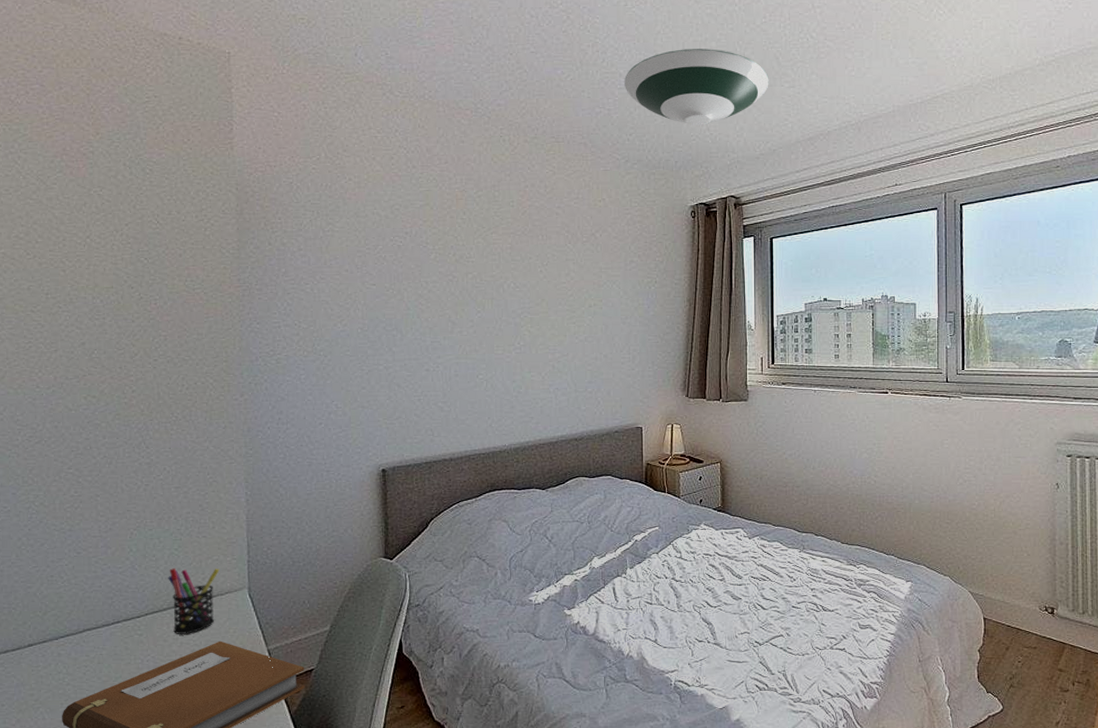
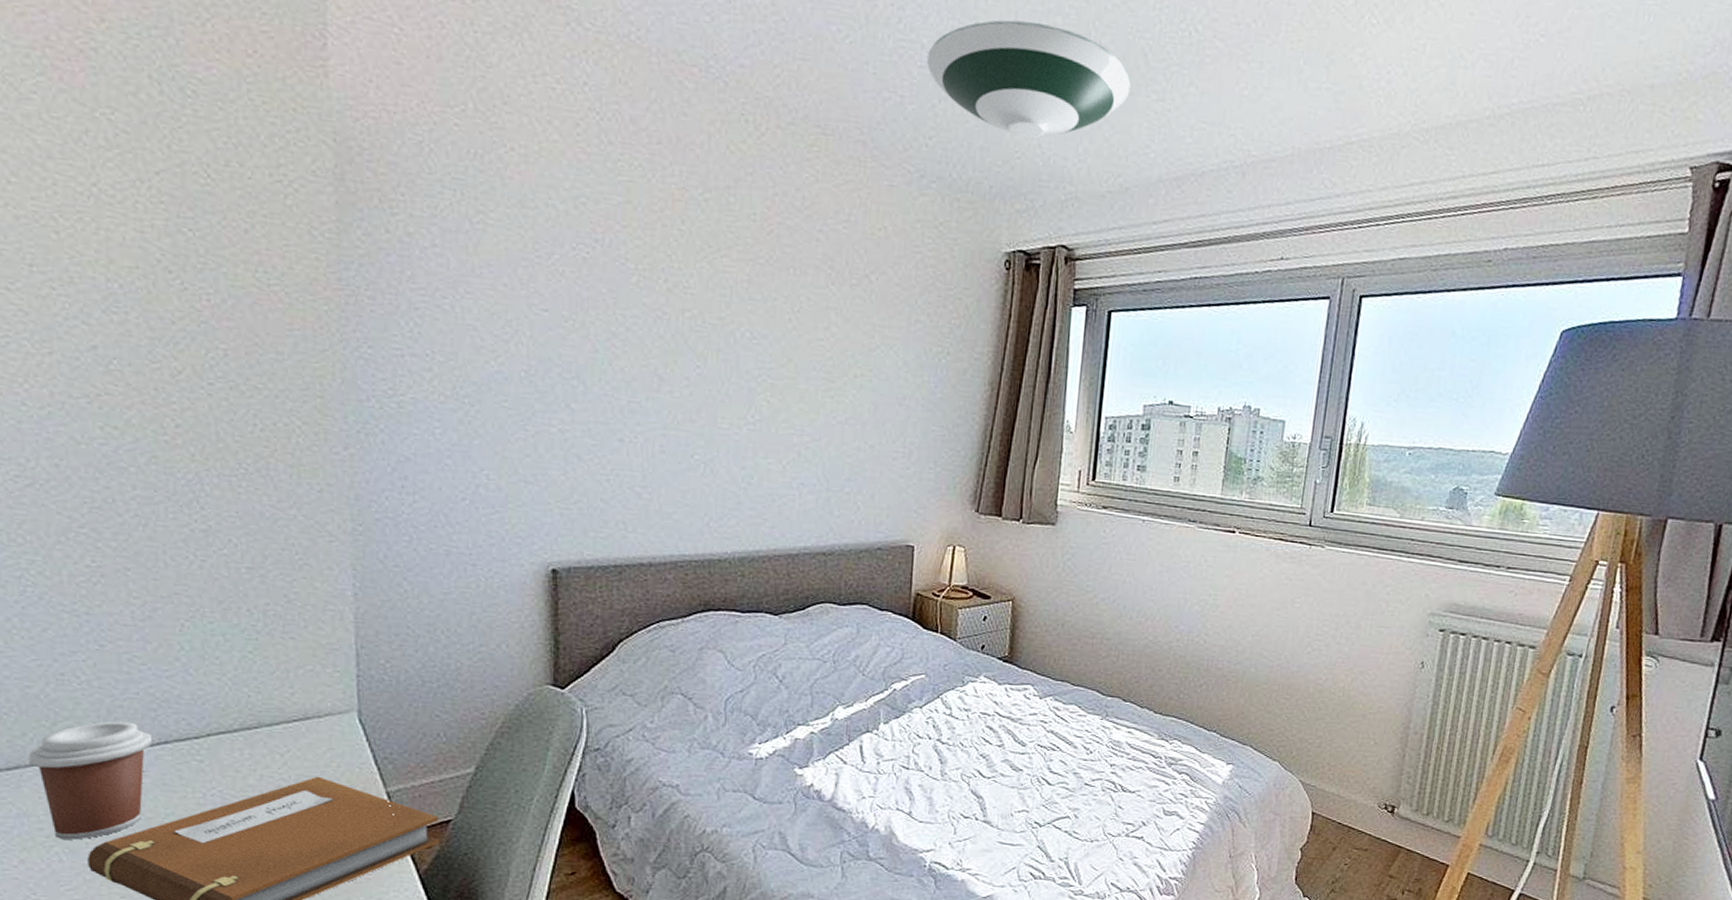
coffee cup: none [26,608,109,702] -> present [28,721,153,840]
pen holder: present [168,568,220,634] -> none [239,677,316,765]

